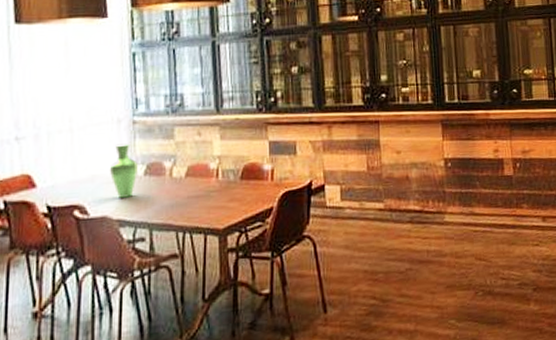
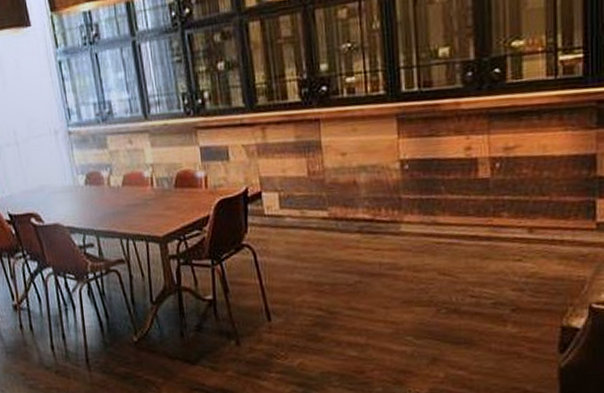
vase: present [109,142,138,198] -> none [54,152,79,207]

